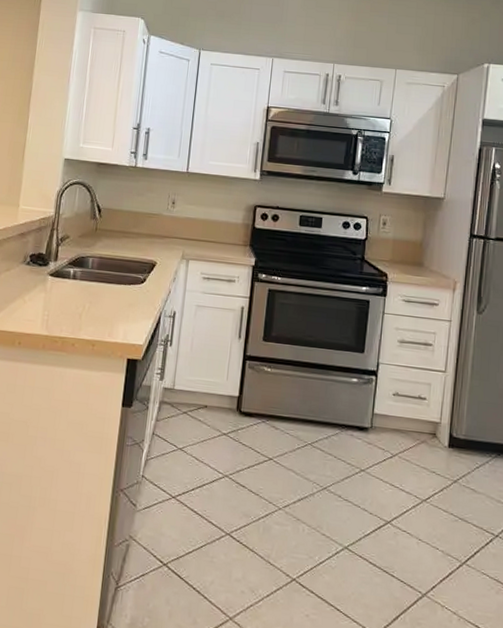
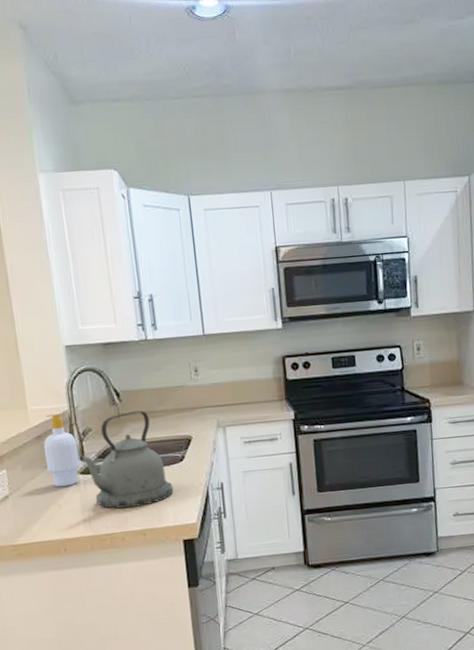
soap bottle: none [22,216,54,285] -> present [43,413,80,488]
kettle: none [52,228,130,318] -> present [79,410,174,509]

